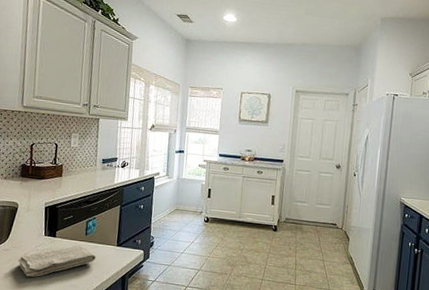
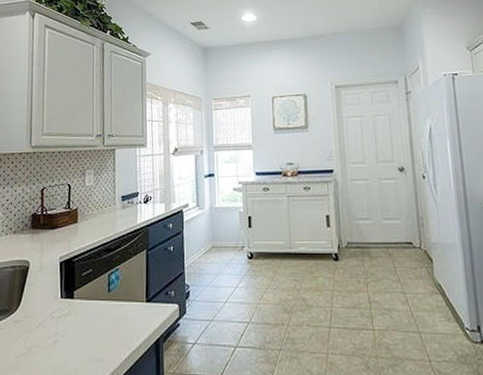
washcloth: present [18,244,97,278] -> none [31,305,123,354]

